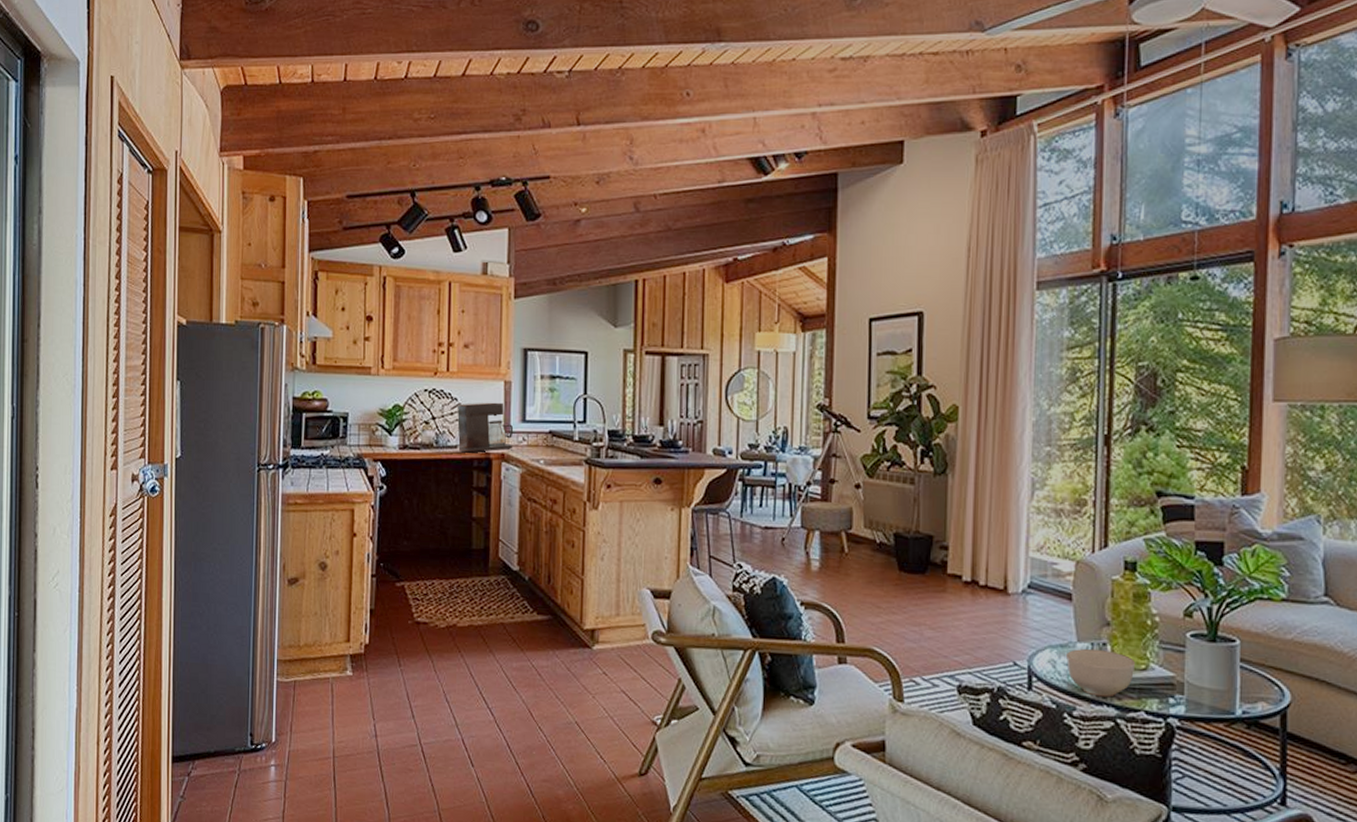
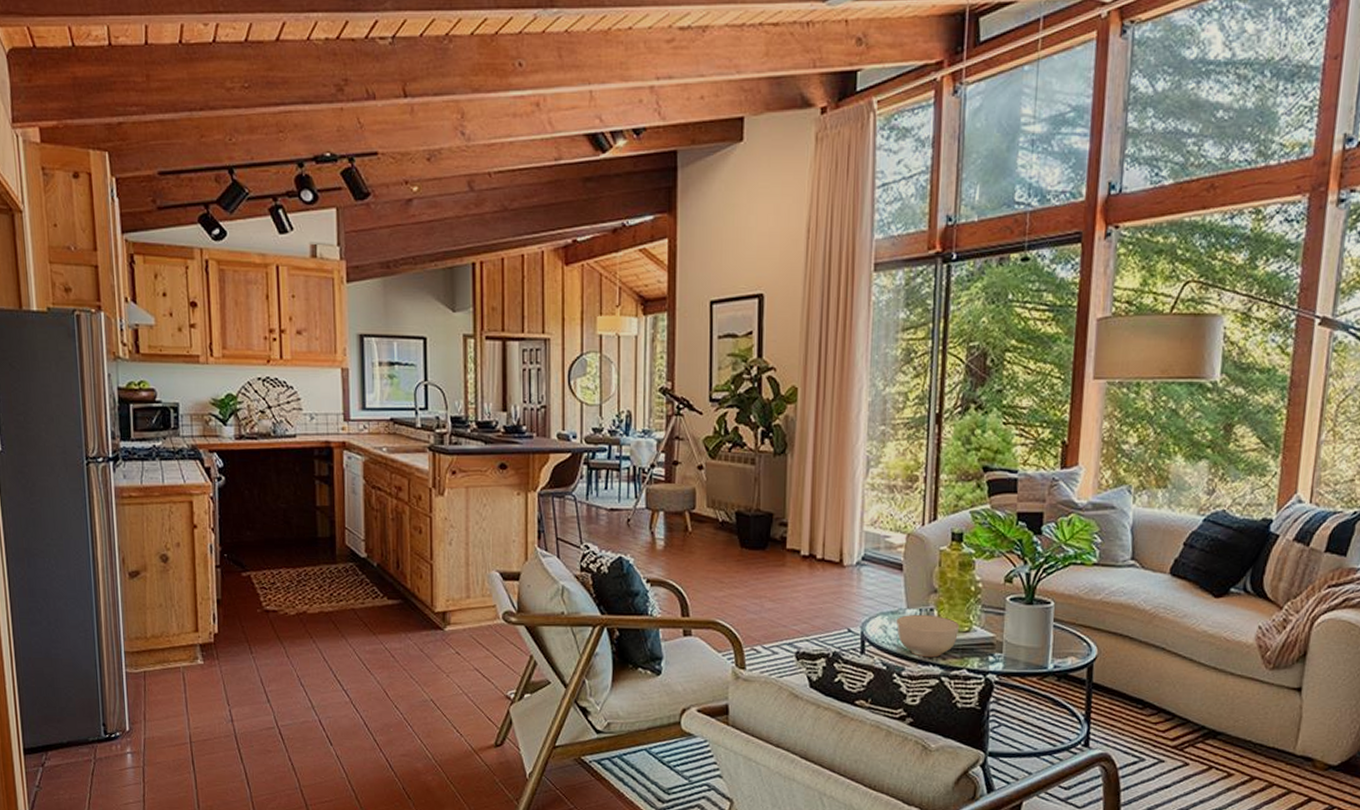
coffee maker: present [457,402,514,453] -> none [294,390,354,442]

